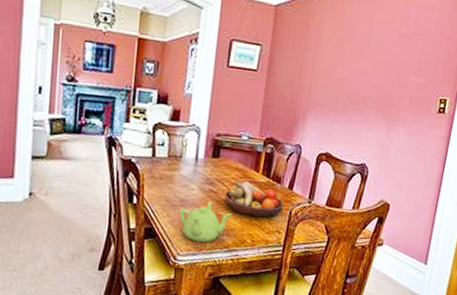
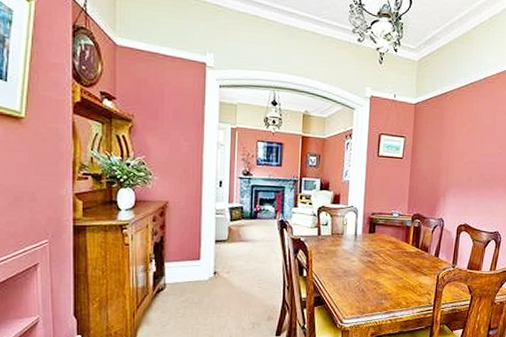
teapot: present [178,201,231,243] -> none [342,270,388,307]
fruit bowl: present [224,181,284,218] -> none [381,252,432,283]

